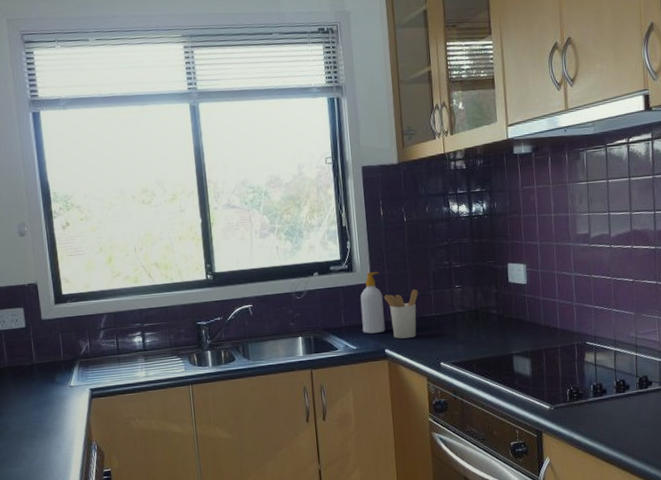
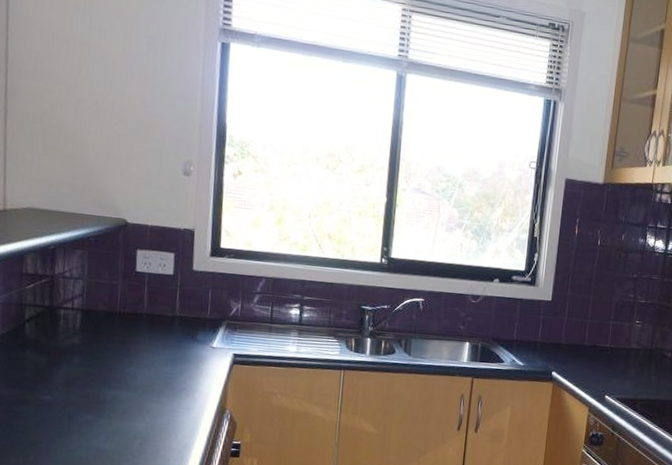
soap bottle: present [360,272,385,334] -> none [533,290,562,354]
utensil holder: present [383,289,418,339] -> none [561,316,597,365]

